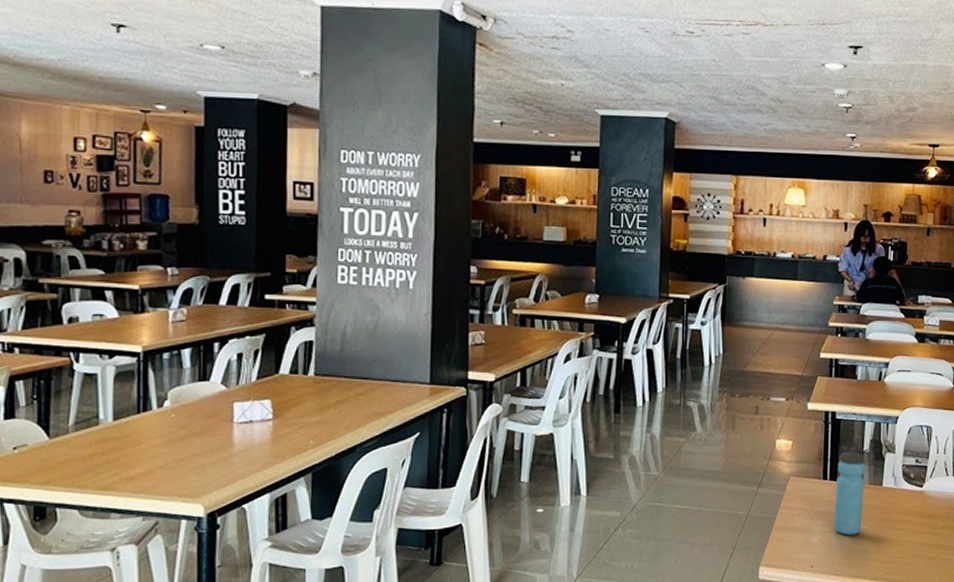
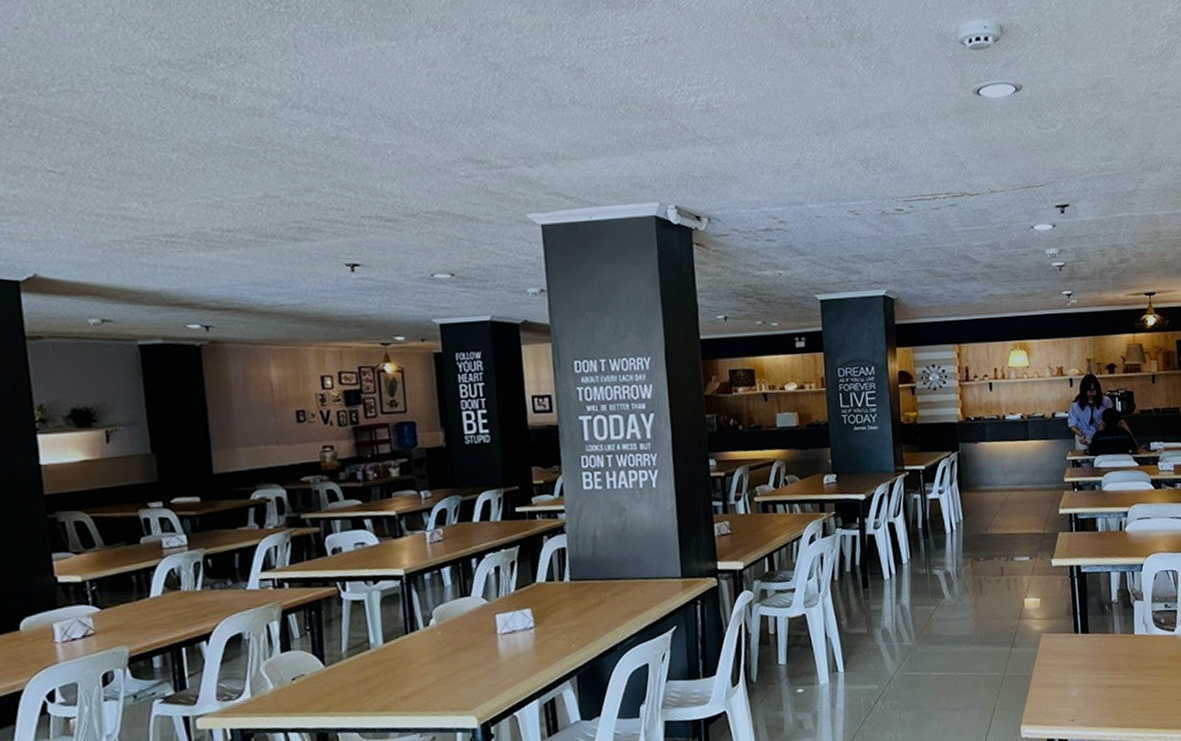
water bottle: present [834,446,866,535] -> none [1088,598,1118,686]

